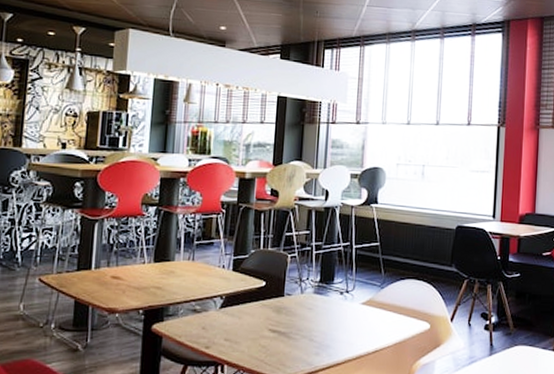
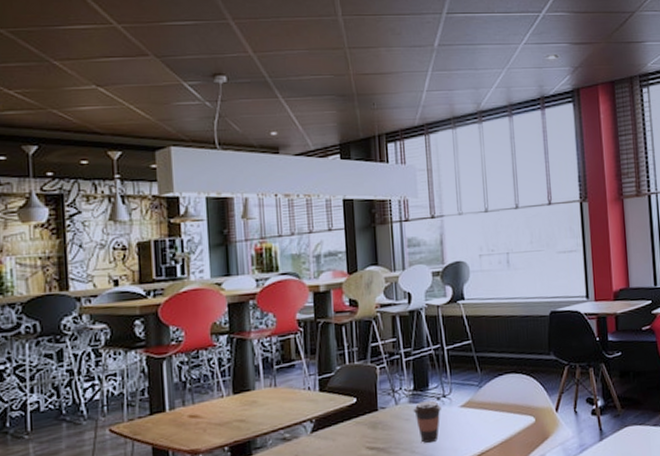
coffee cup: none [316,294,343,333] -> present [413,400,441,443]

